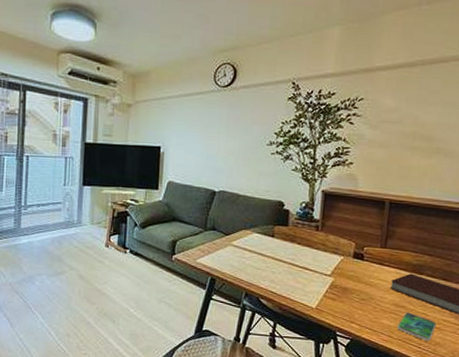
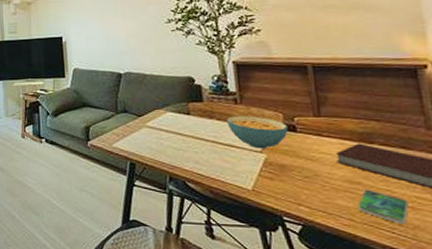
cereal bowl: none [305,242,357,273] -> present [226,116,288,149]

